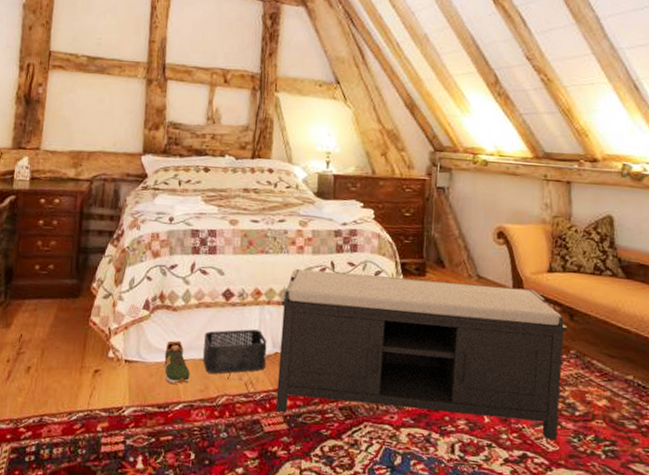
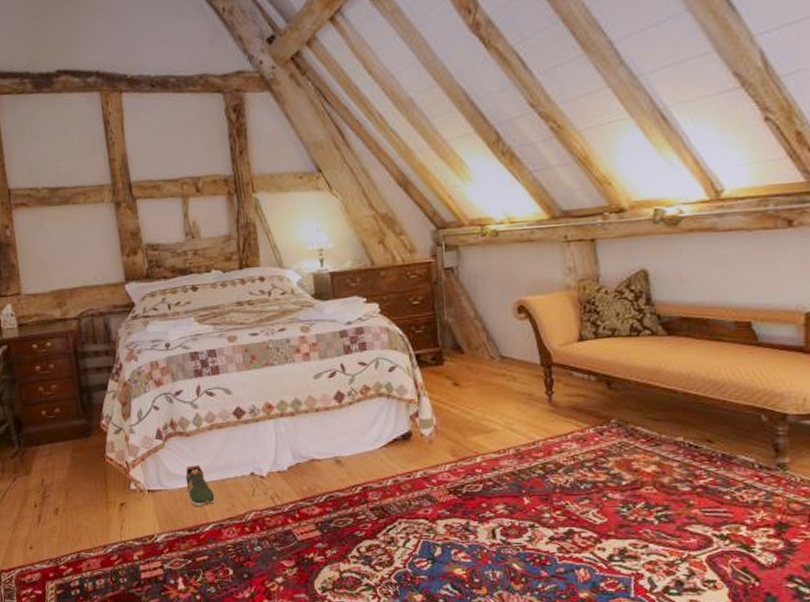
storage bin: present [203,329,267,374] -> none [221,443,289,492]
bench: present [275,268,568,441] -> none [294,362,606,520]

